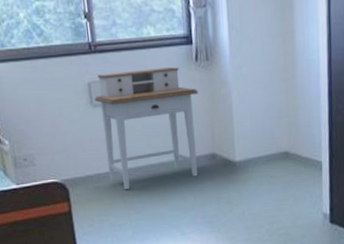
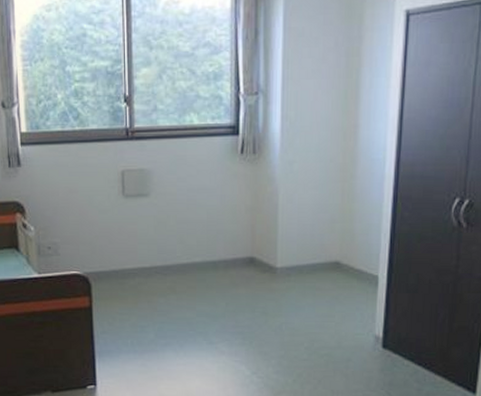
desk: present [95,67,198,189] -> none [127,159,241,288]

